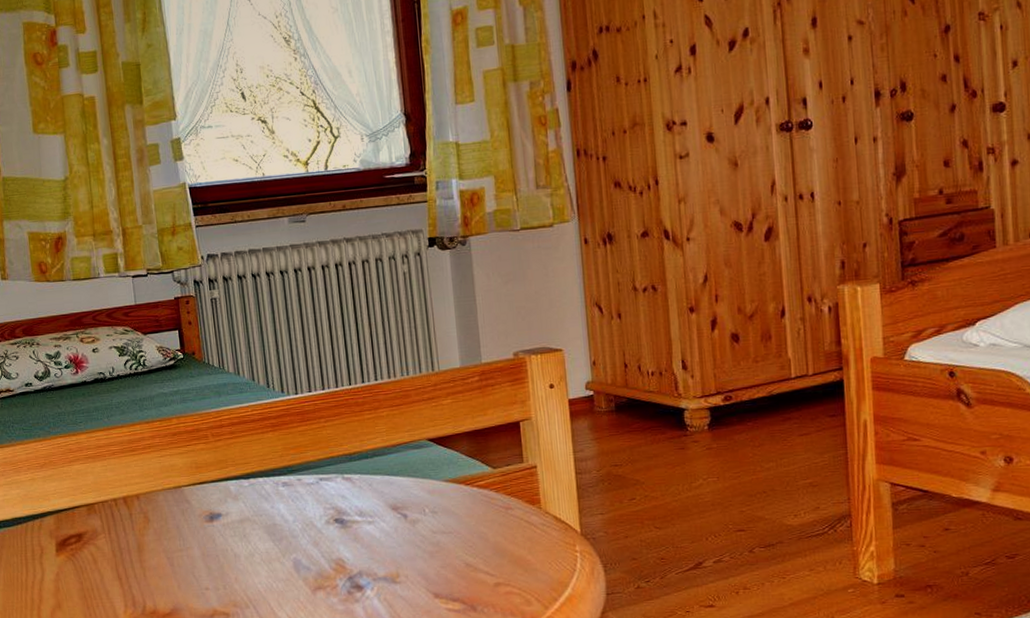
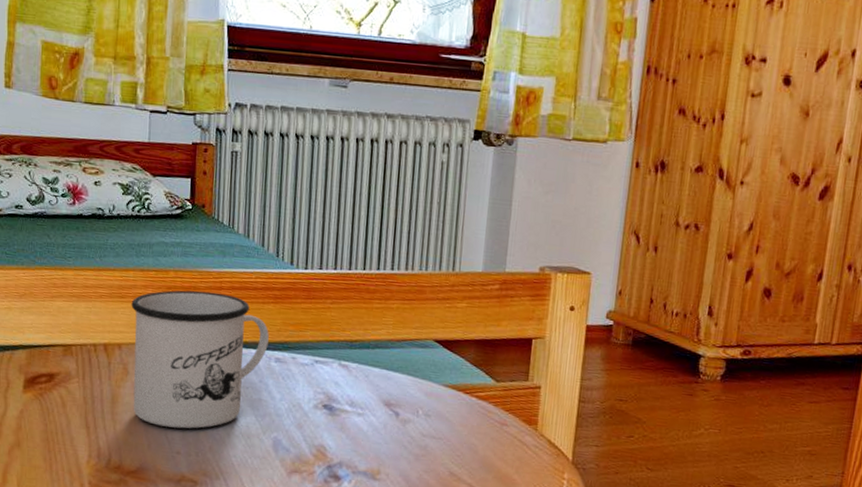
mug: none [142,430,274,566] -> present [131,290,269,429]

